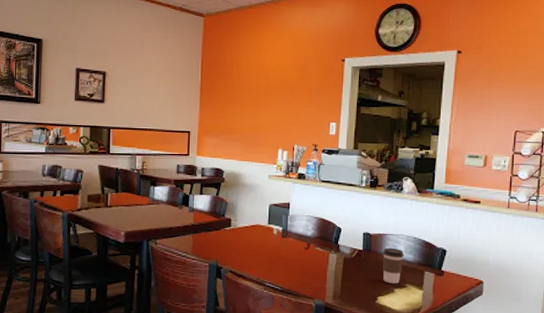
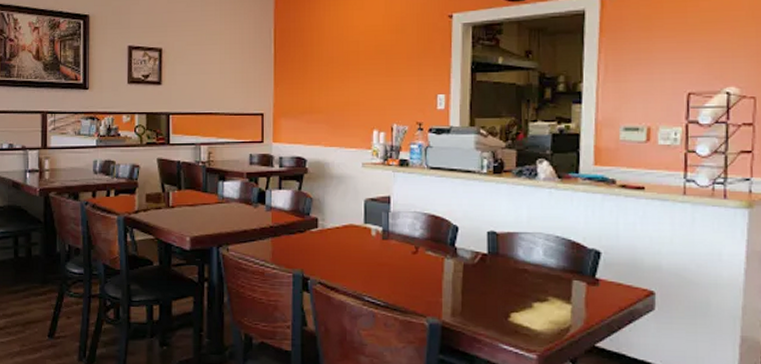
coffee cup: present [382,247,404,283] -> none [515,250,543,296]

